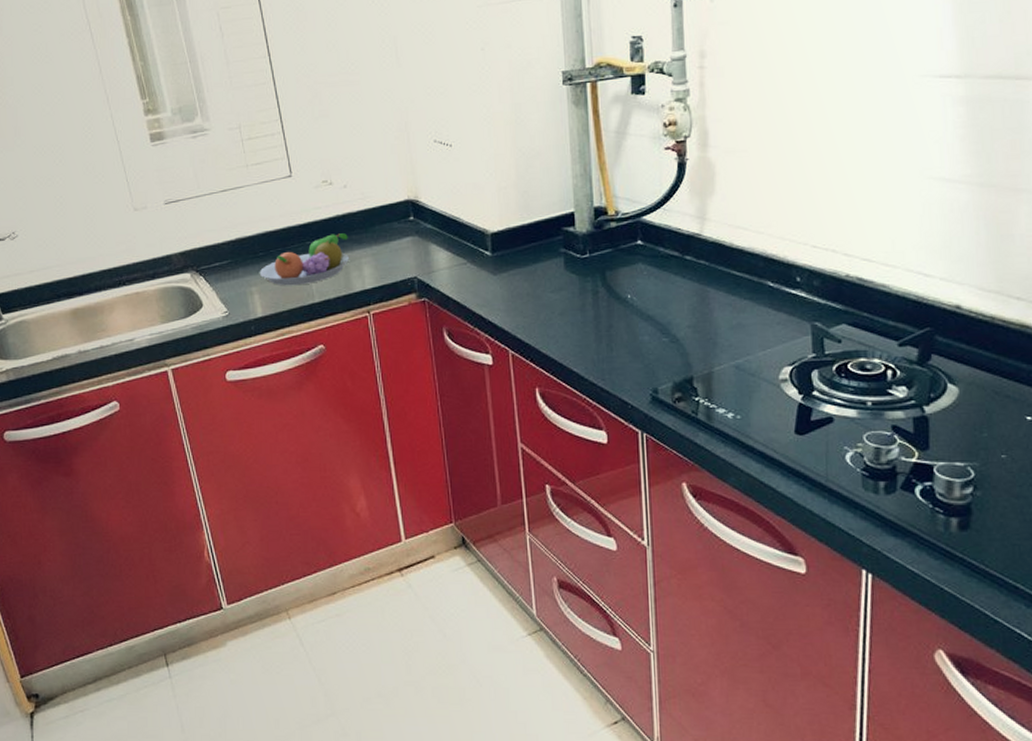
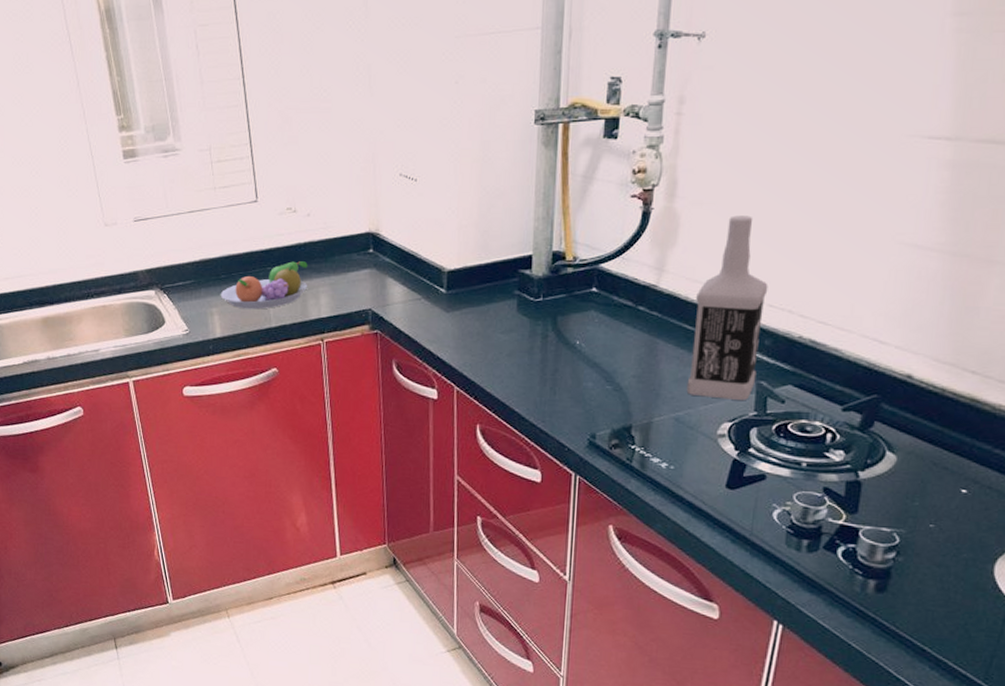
vodka: none [740,160,810,343] -> present [686,215,768,400]

